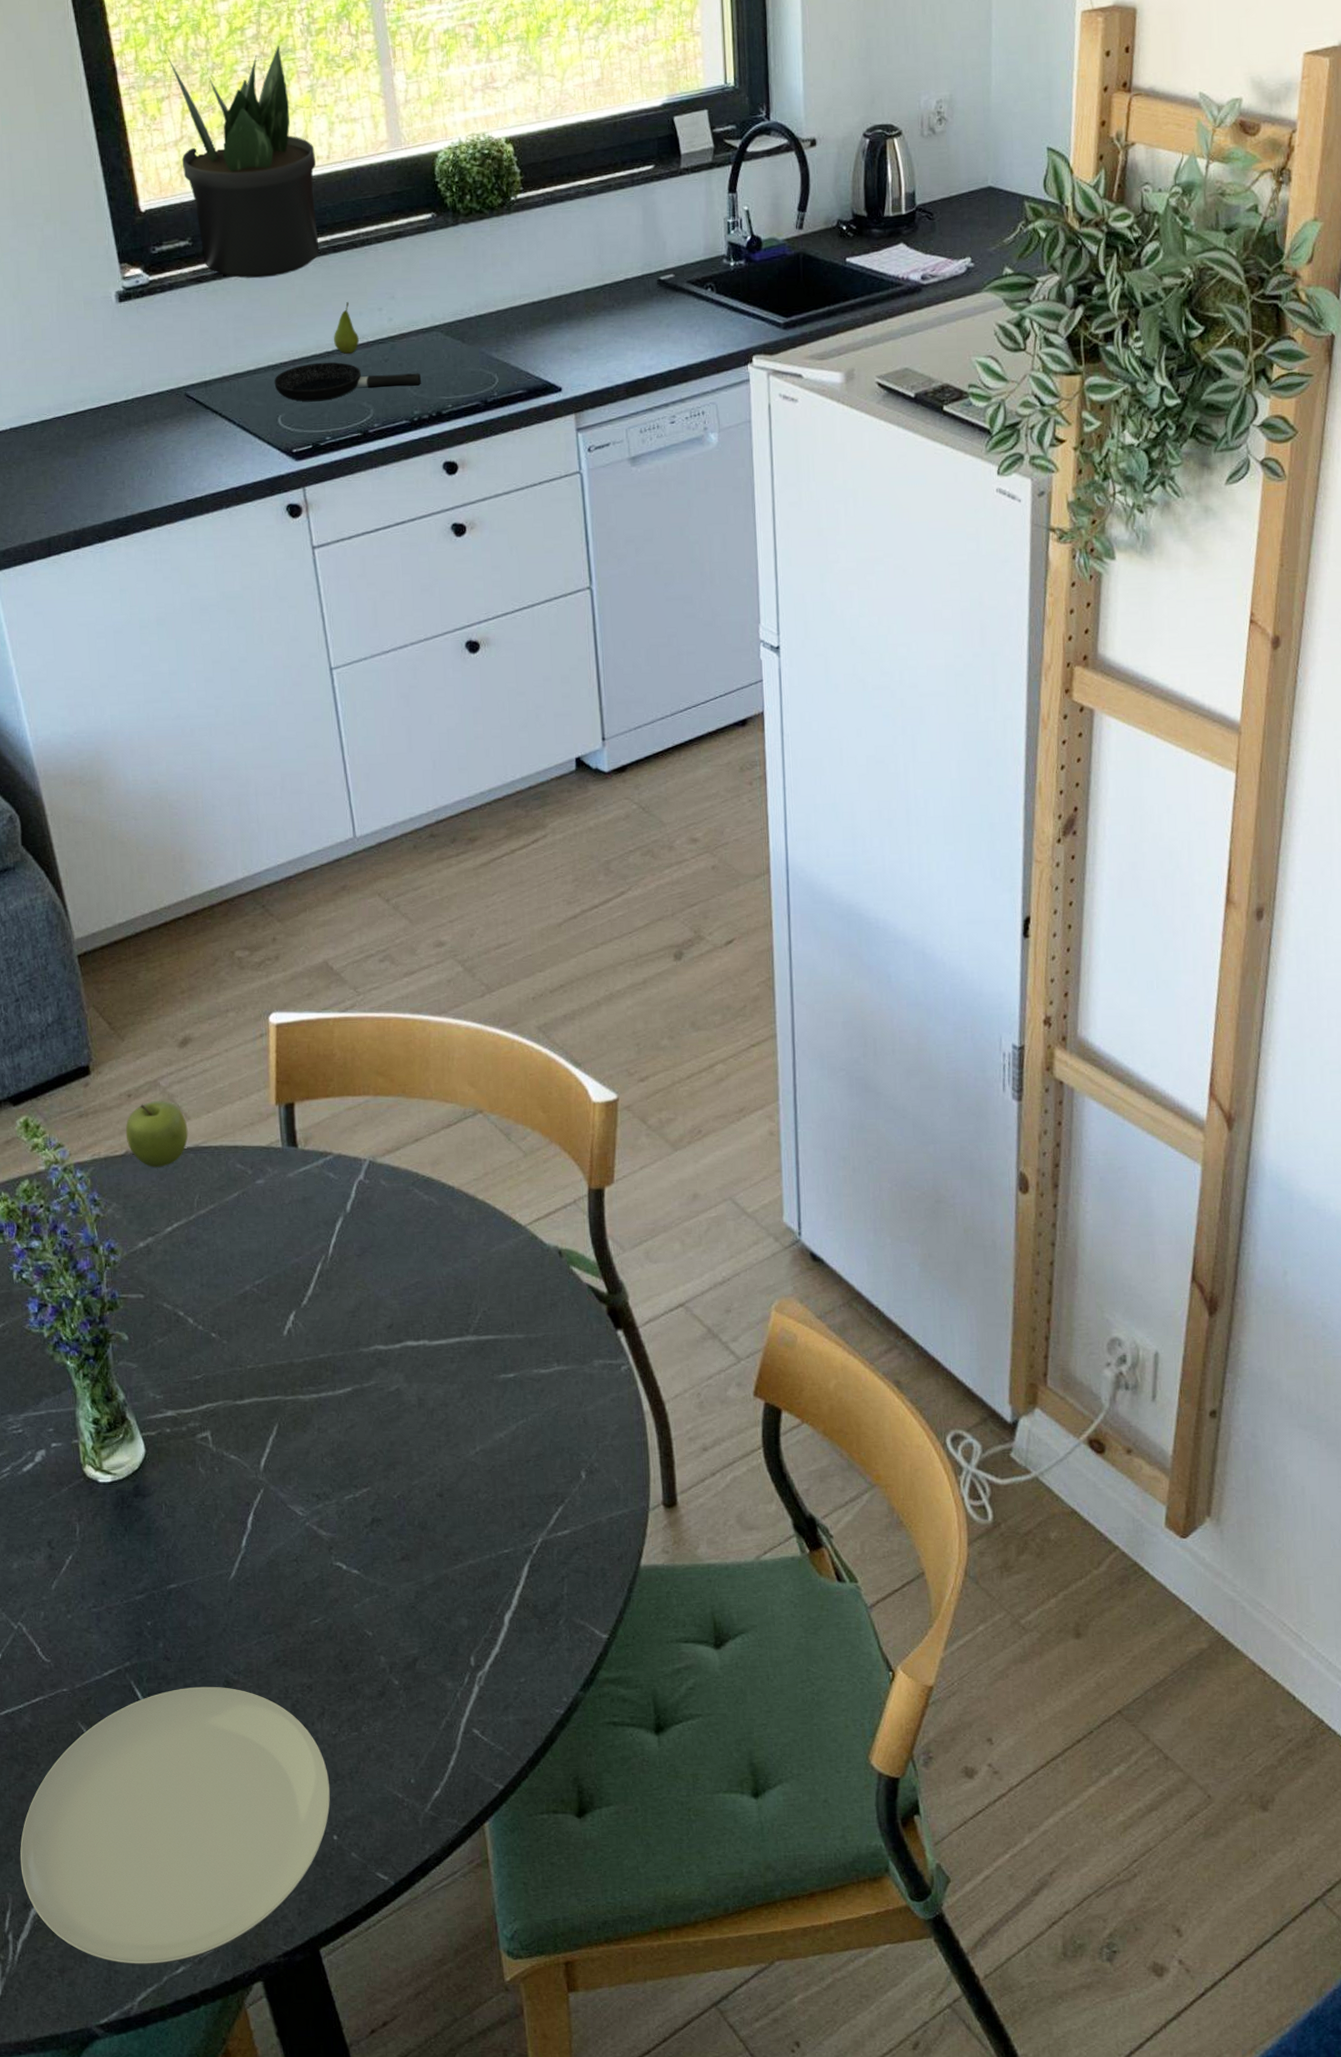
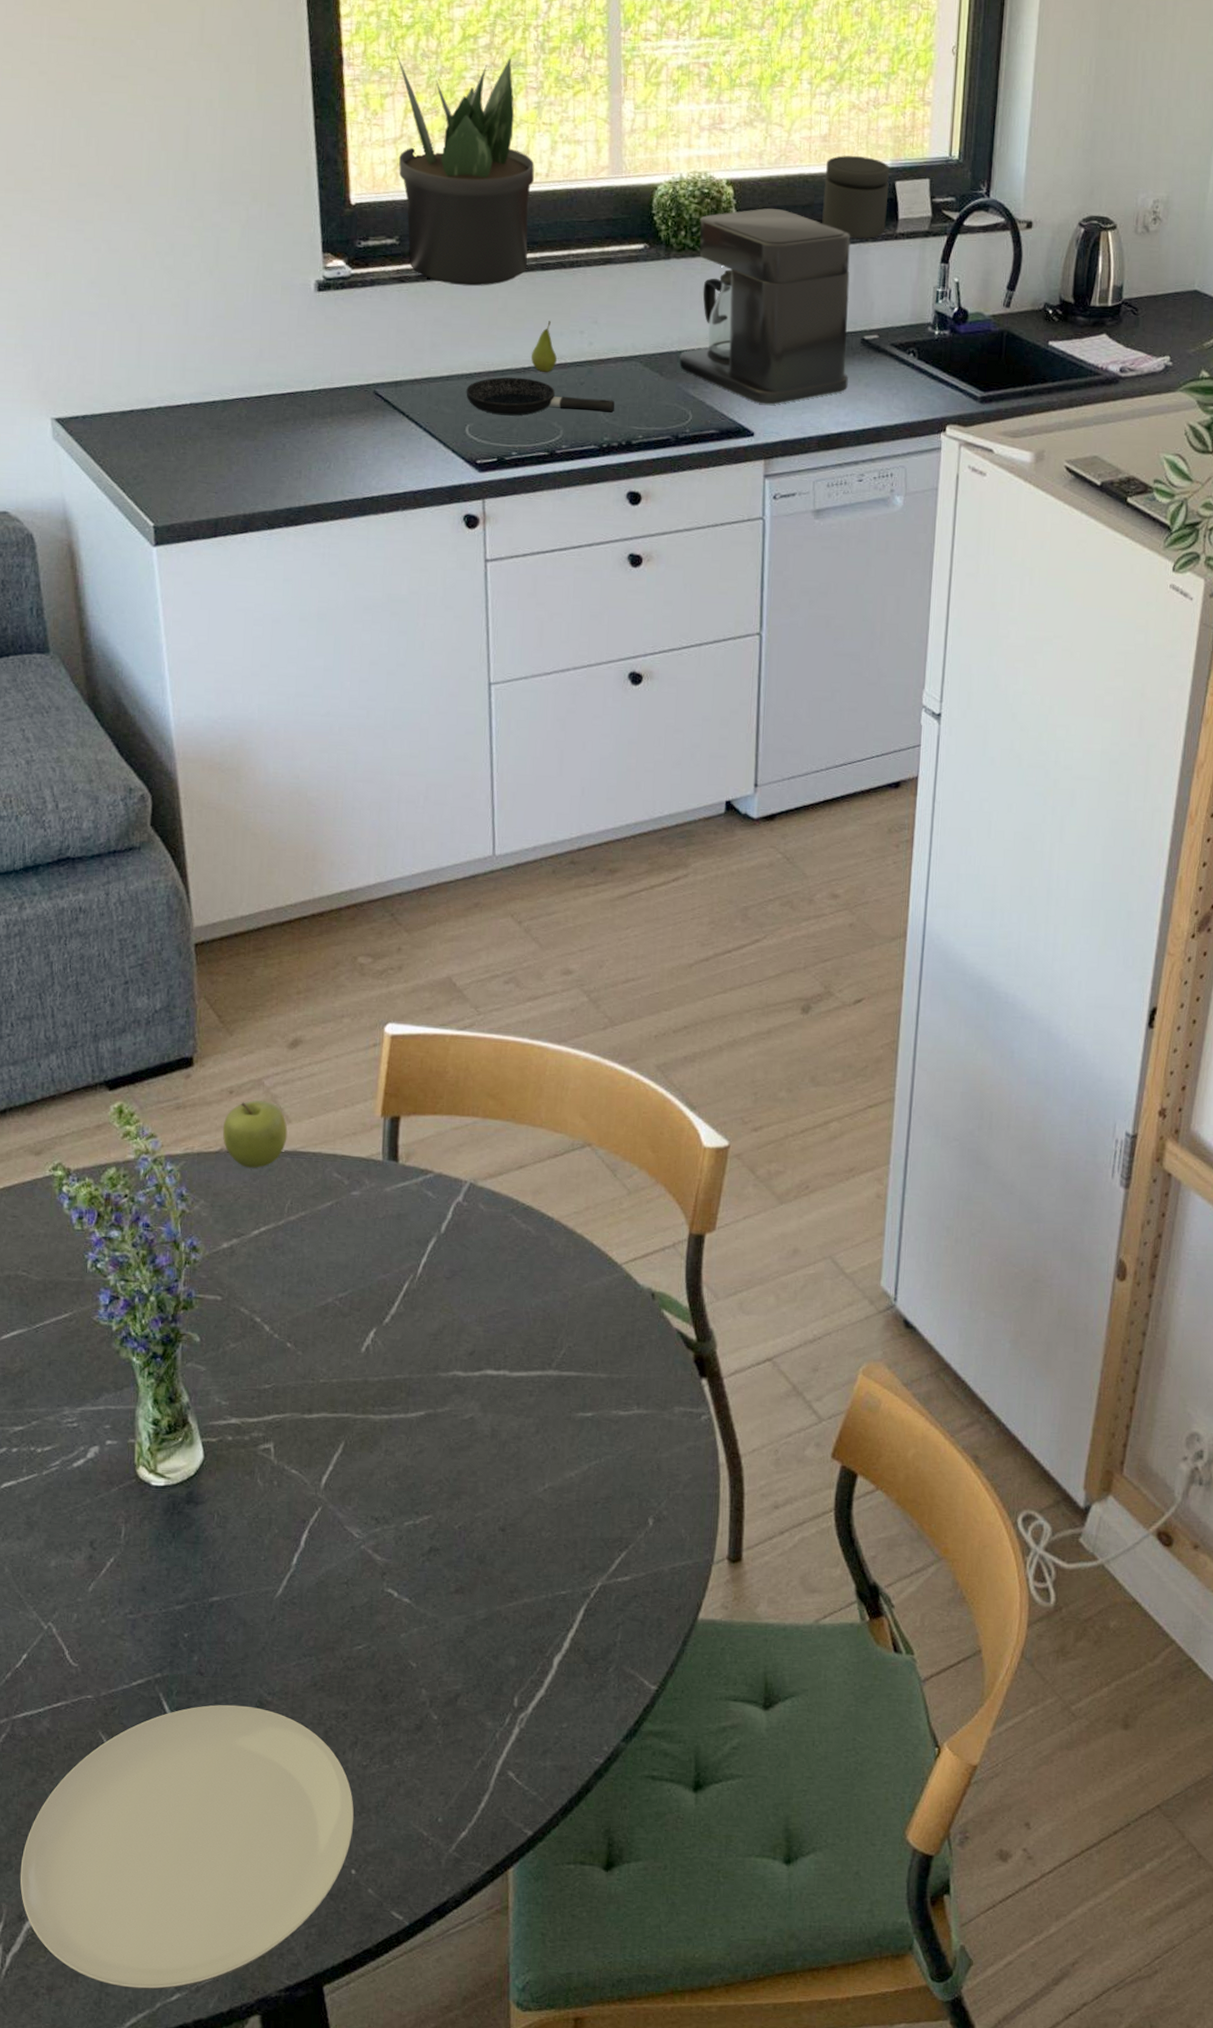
coffee maker: none [479,160,649,358] -> present [679,208,851,405]
jar: none [602,96,669,181] -> present [822,155,890,240]

